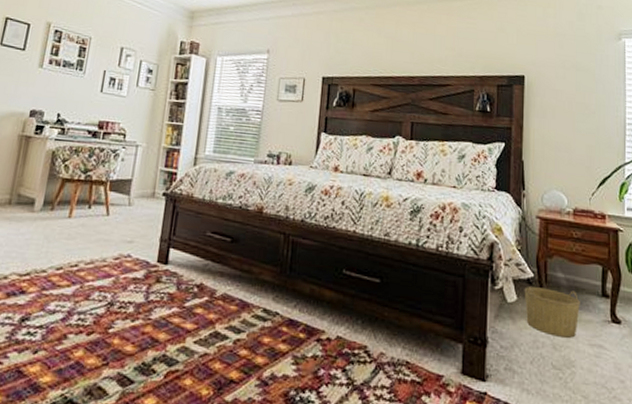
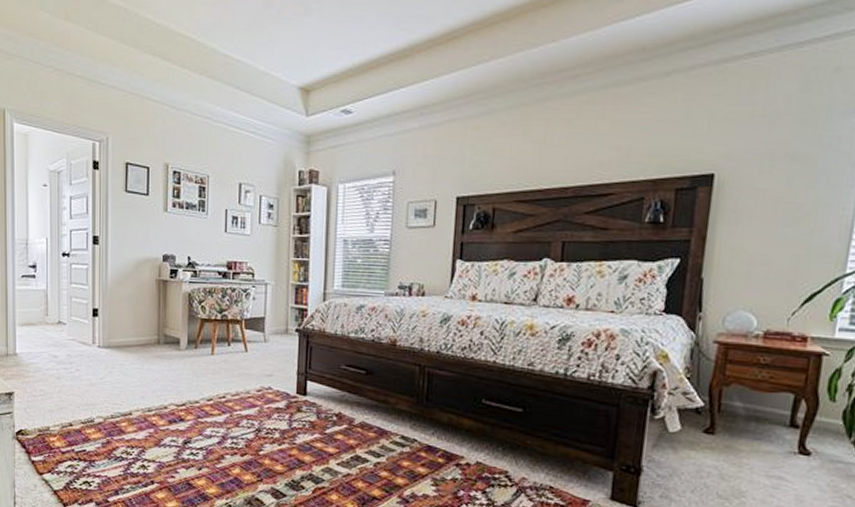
basket: present [524,286,580,338] -> none [690,416,760,469]

